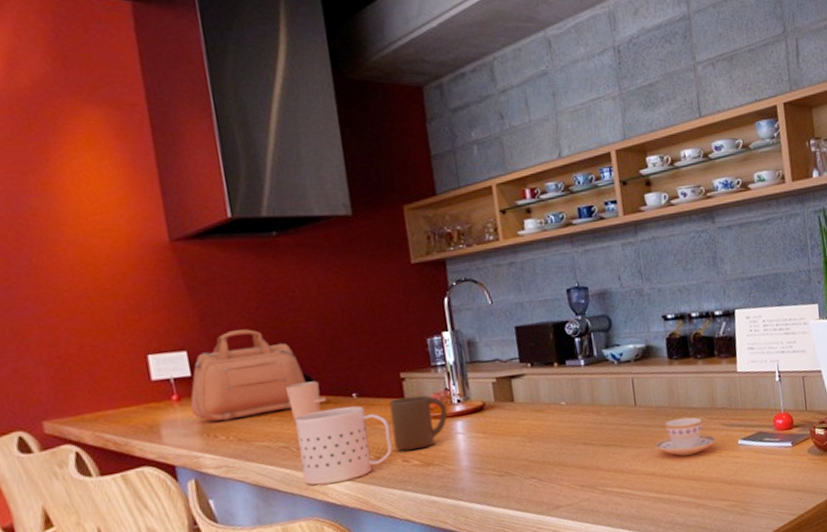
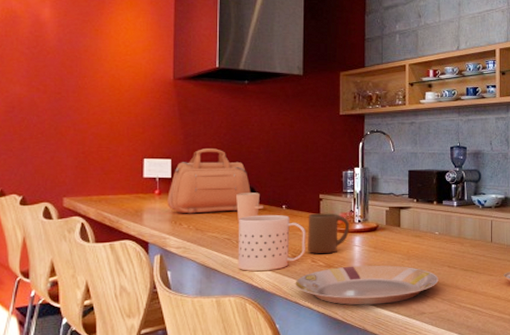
plate: none [384,451,574,511] -> present [295,265,439,306]

